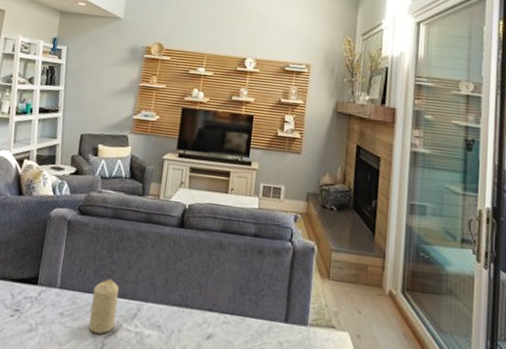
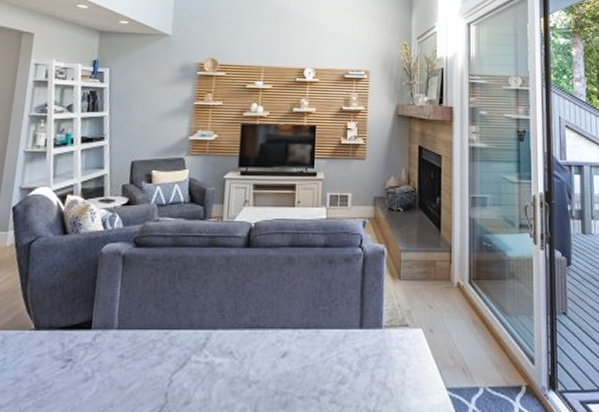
candle: present [88,278,120,334] -> none [152,311,185,370]

